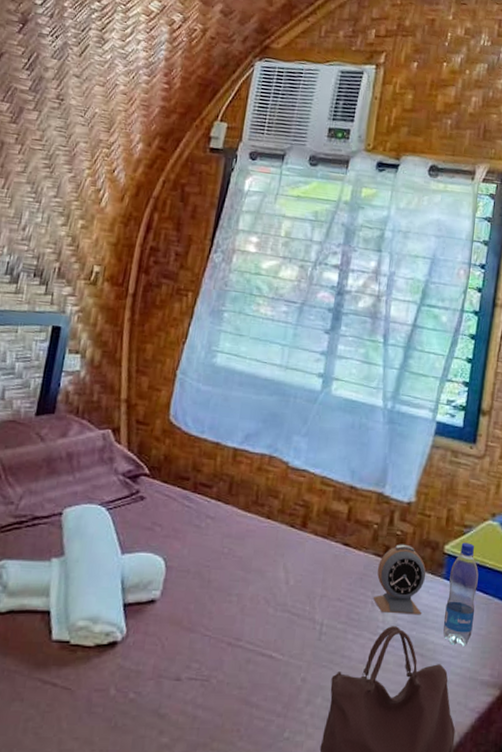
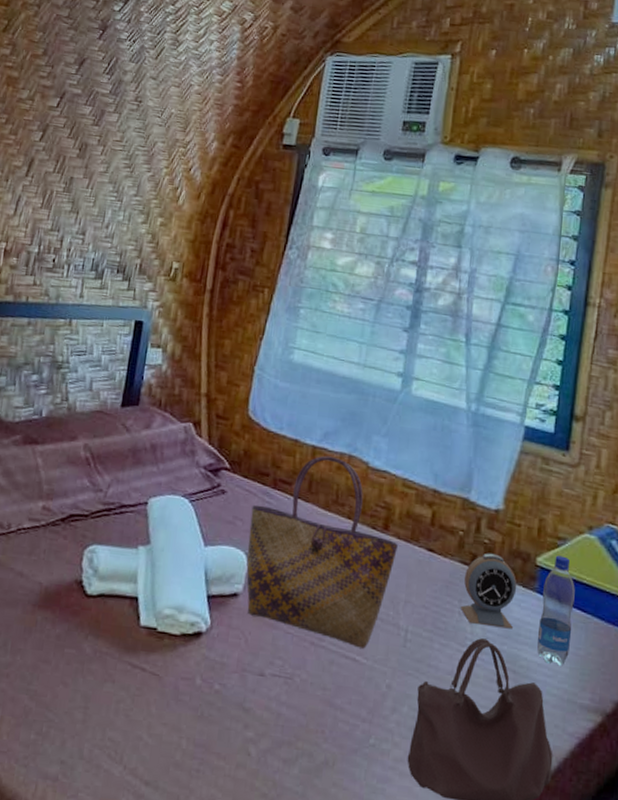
tote bag: none [164,457,315,645] -> present [246,455,398,649]

